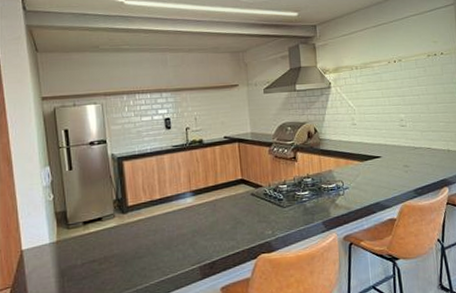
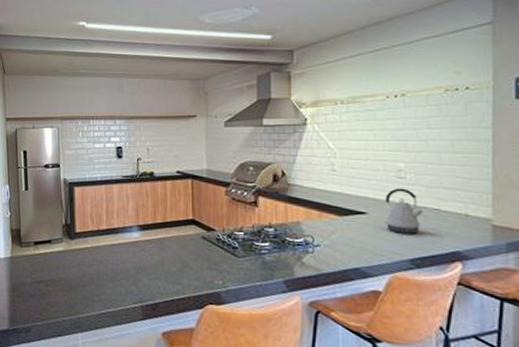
kettle: none [393,134,421,170] -> present [384,188,425,234]

